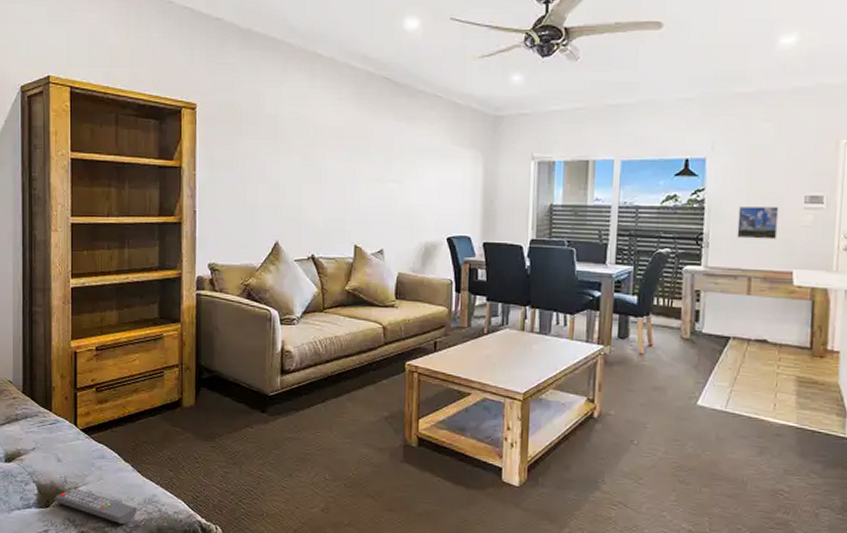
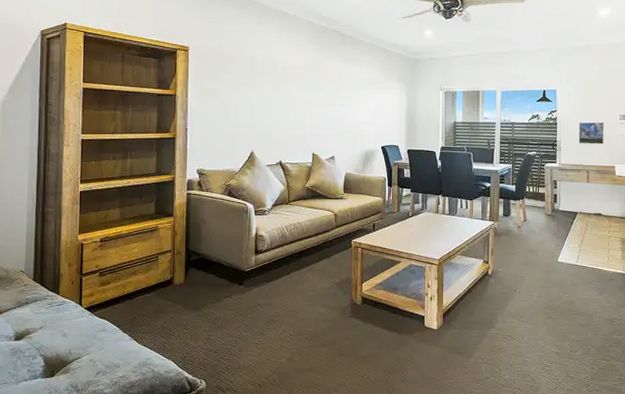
remote control: present [55,488,137,525] -> none [60,358,133,386]

